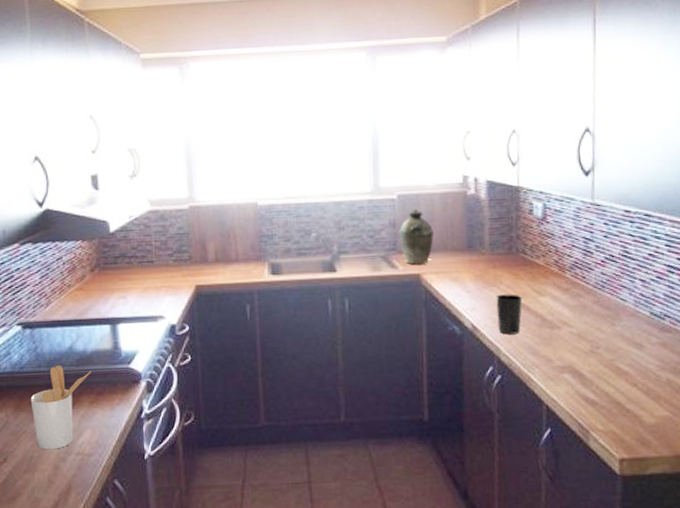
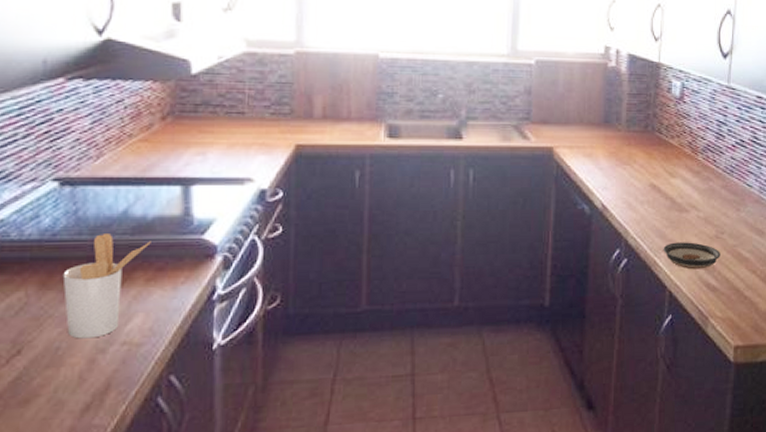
kettle: present [399,208,434,265] -> none [534,76,571,137]
cup: present [496,294,523,335] -> none [628,174,655,216]
saucer: none [536,357,597,384] -> present [663,242,720,270]

